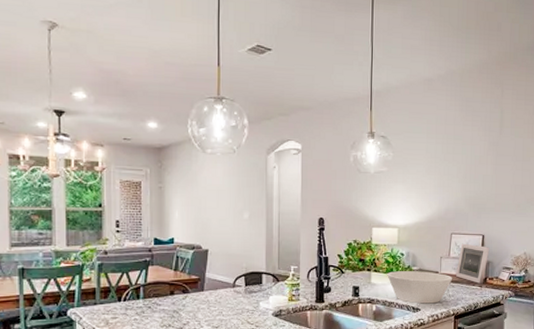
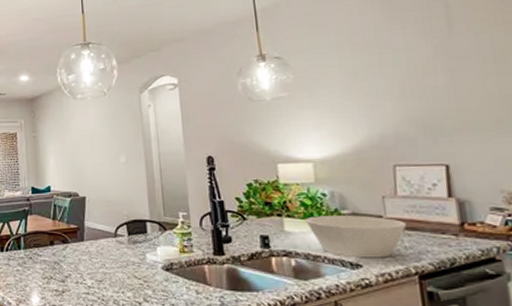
picture frame: present [455,243,490,285] -> none [410,177,462,233]

